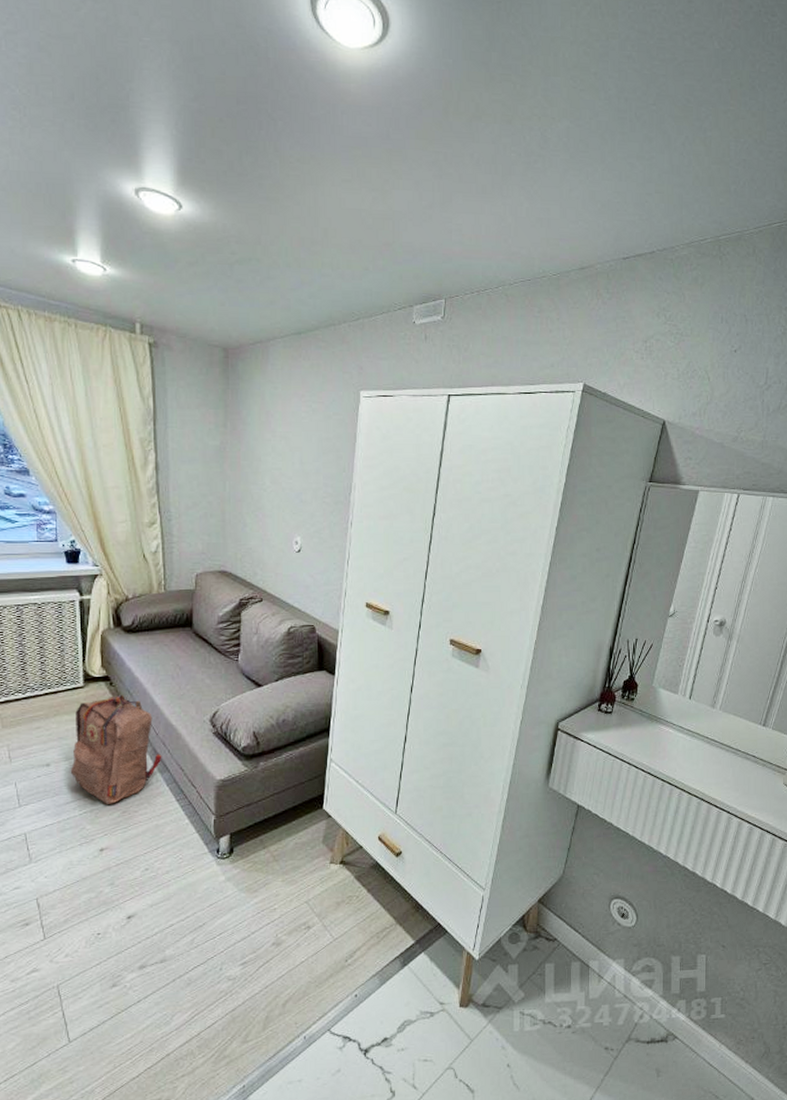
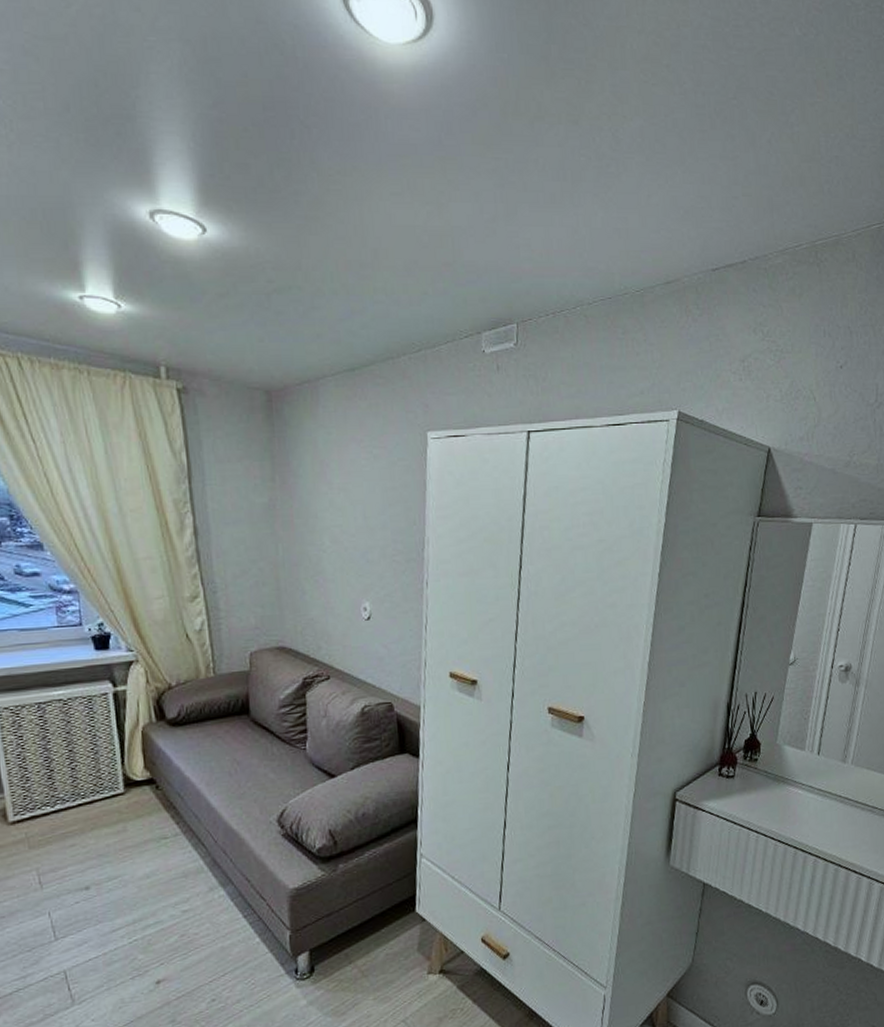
backpack: present [70,694,162,804] -> none [114,798,224,929]

